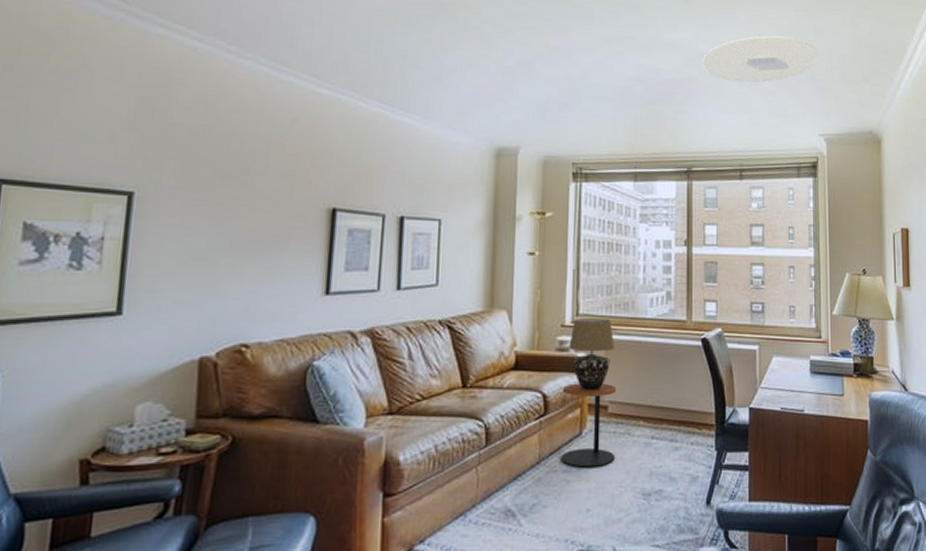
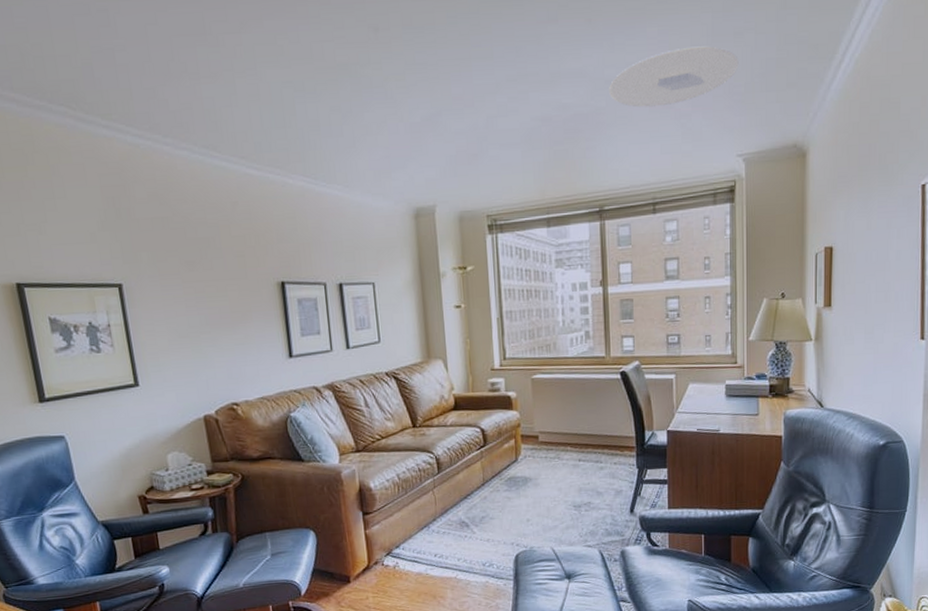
side table: present [561,383,617,468] -> none [498,417,548,487]
table lamp: present [569,318,615,392] -> none [499,360,541,425]

